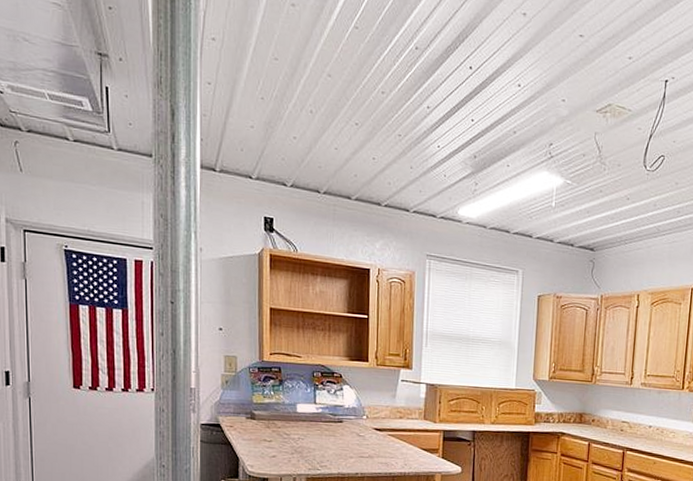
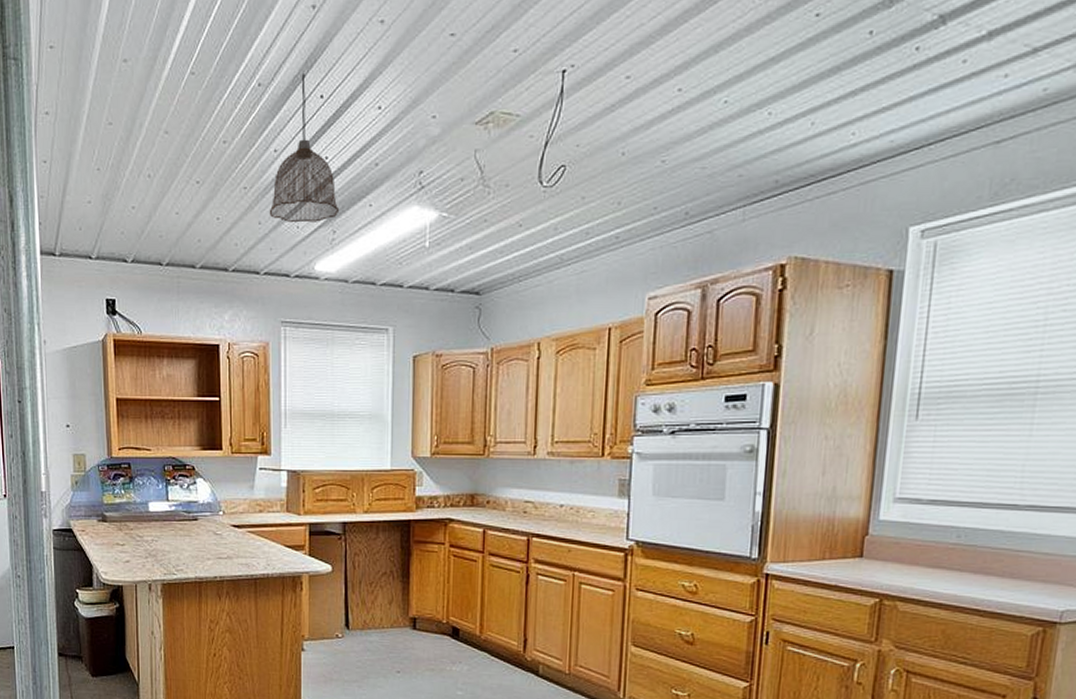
pendant lamp: none [420,46,482,174] -> present [269,74,340,223]

